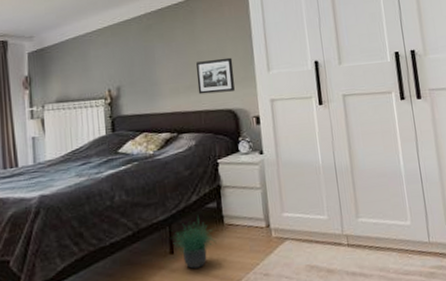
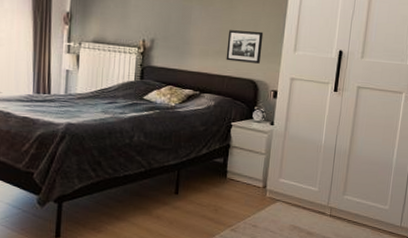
potted plant: present [173,218,217,269] -> none [179,169,217,210]

